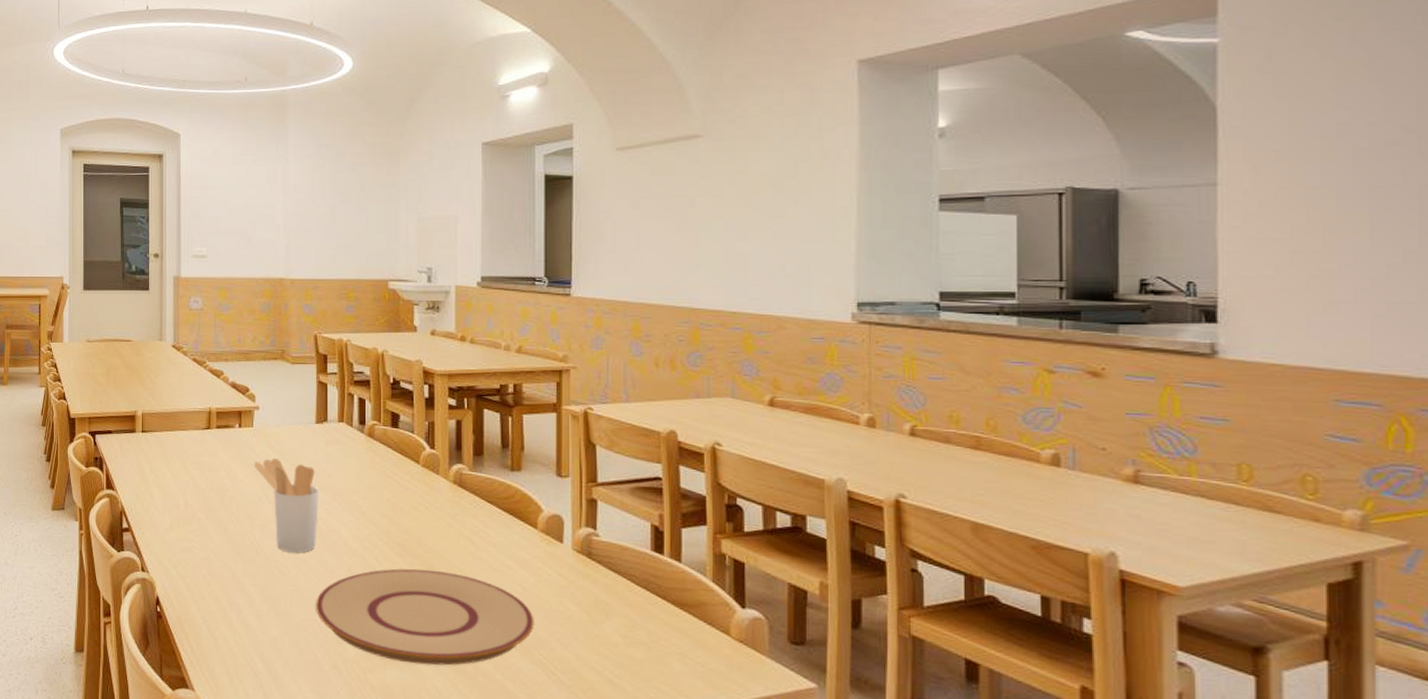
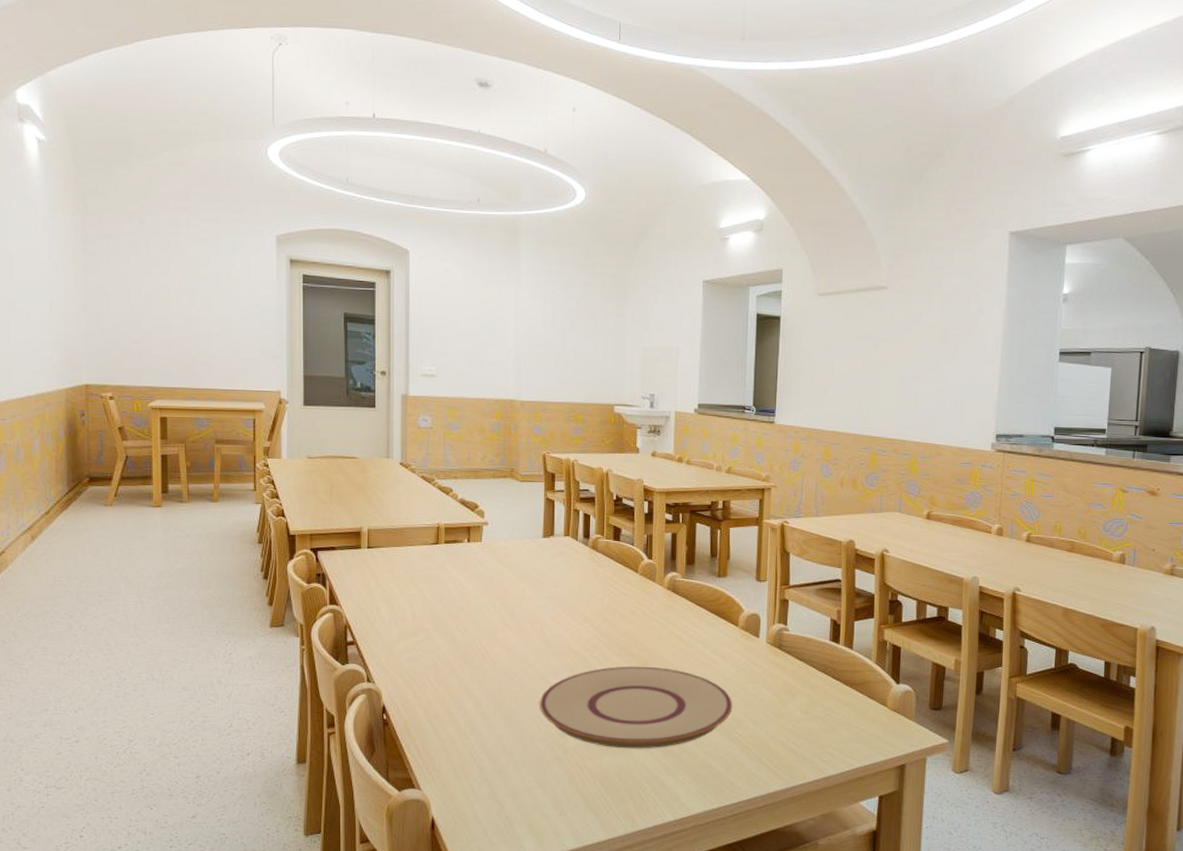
utensil holder: present [253,458,320,553] -> none [481,571,546,657]

